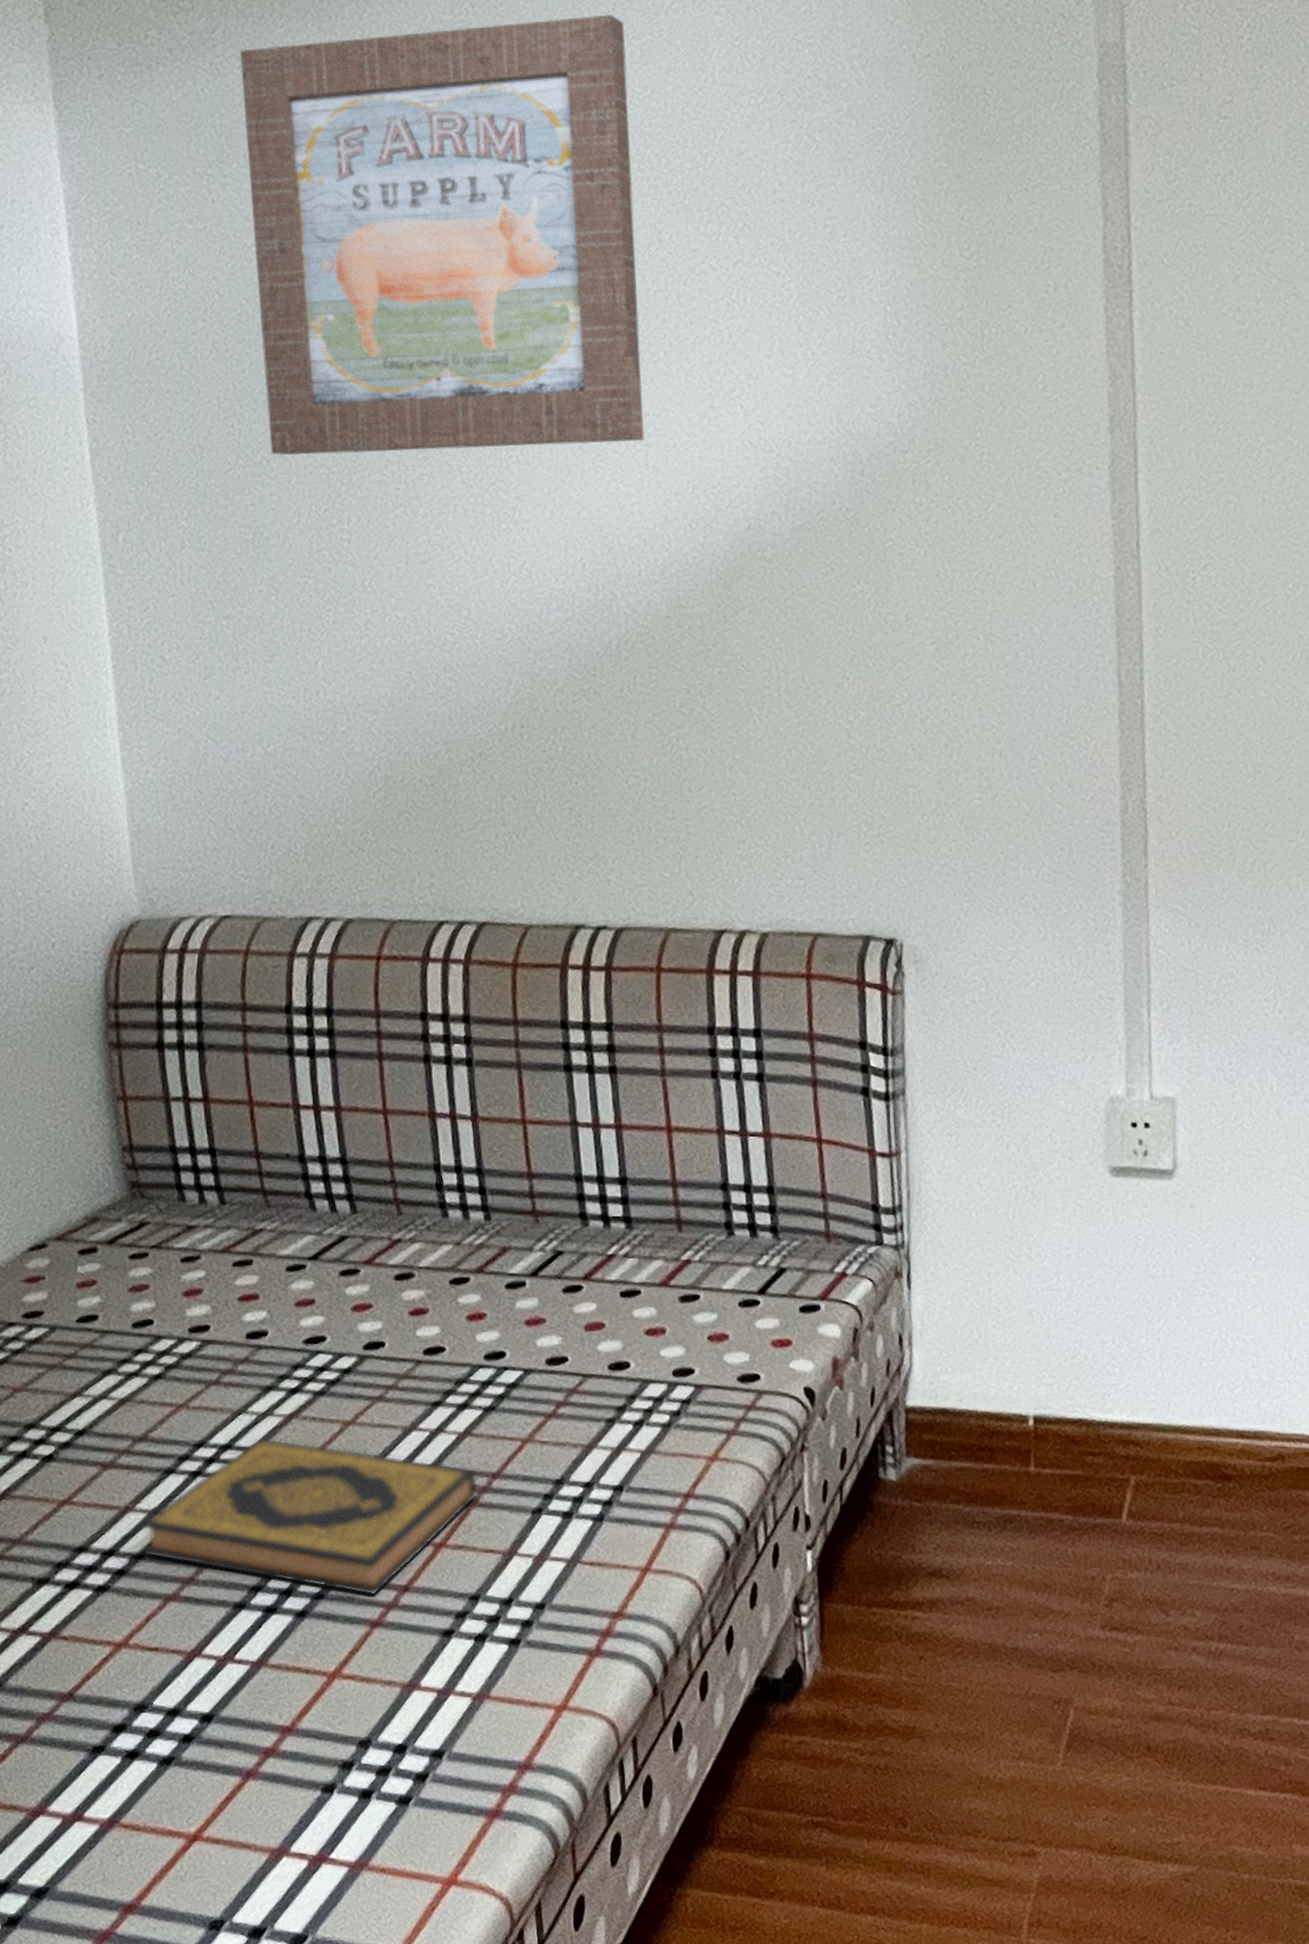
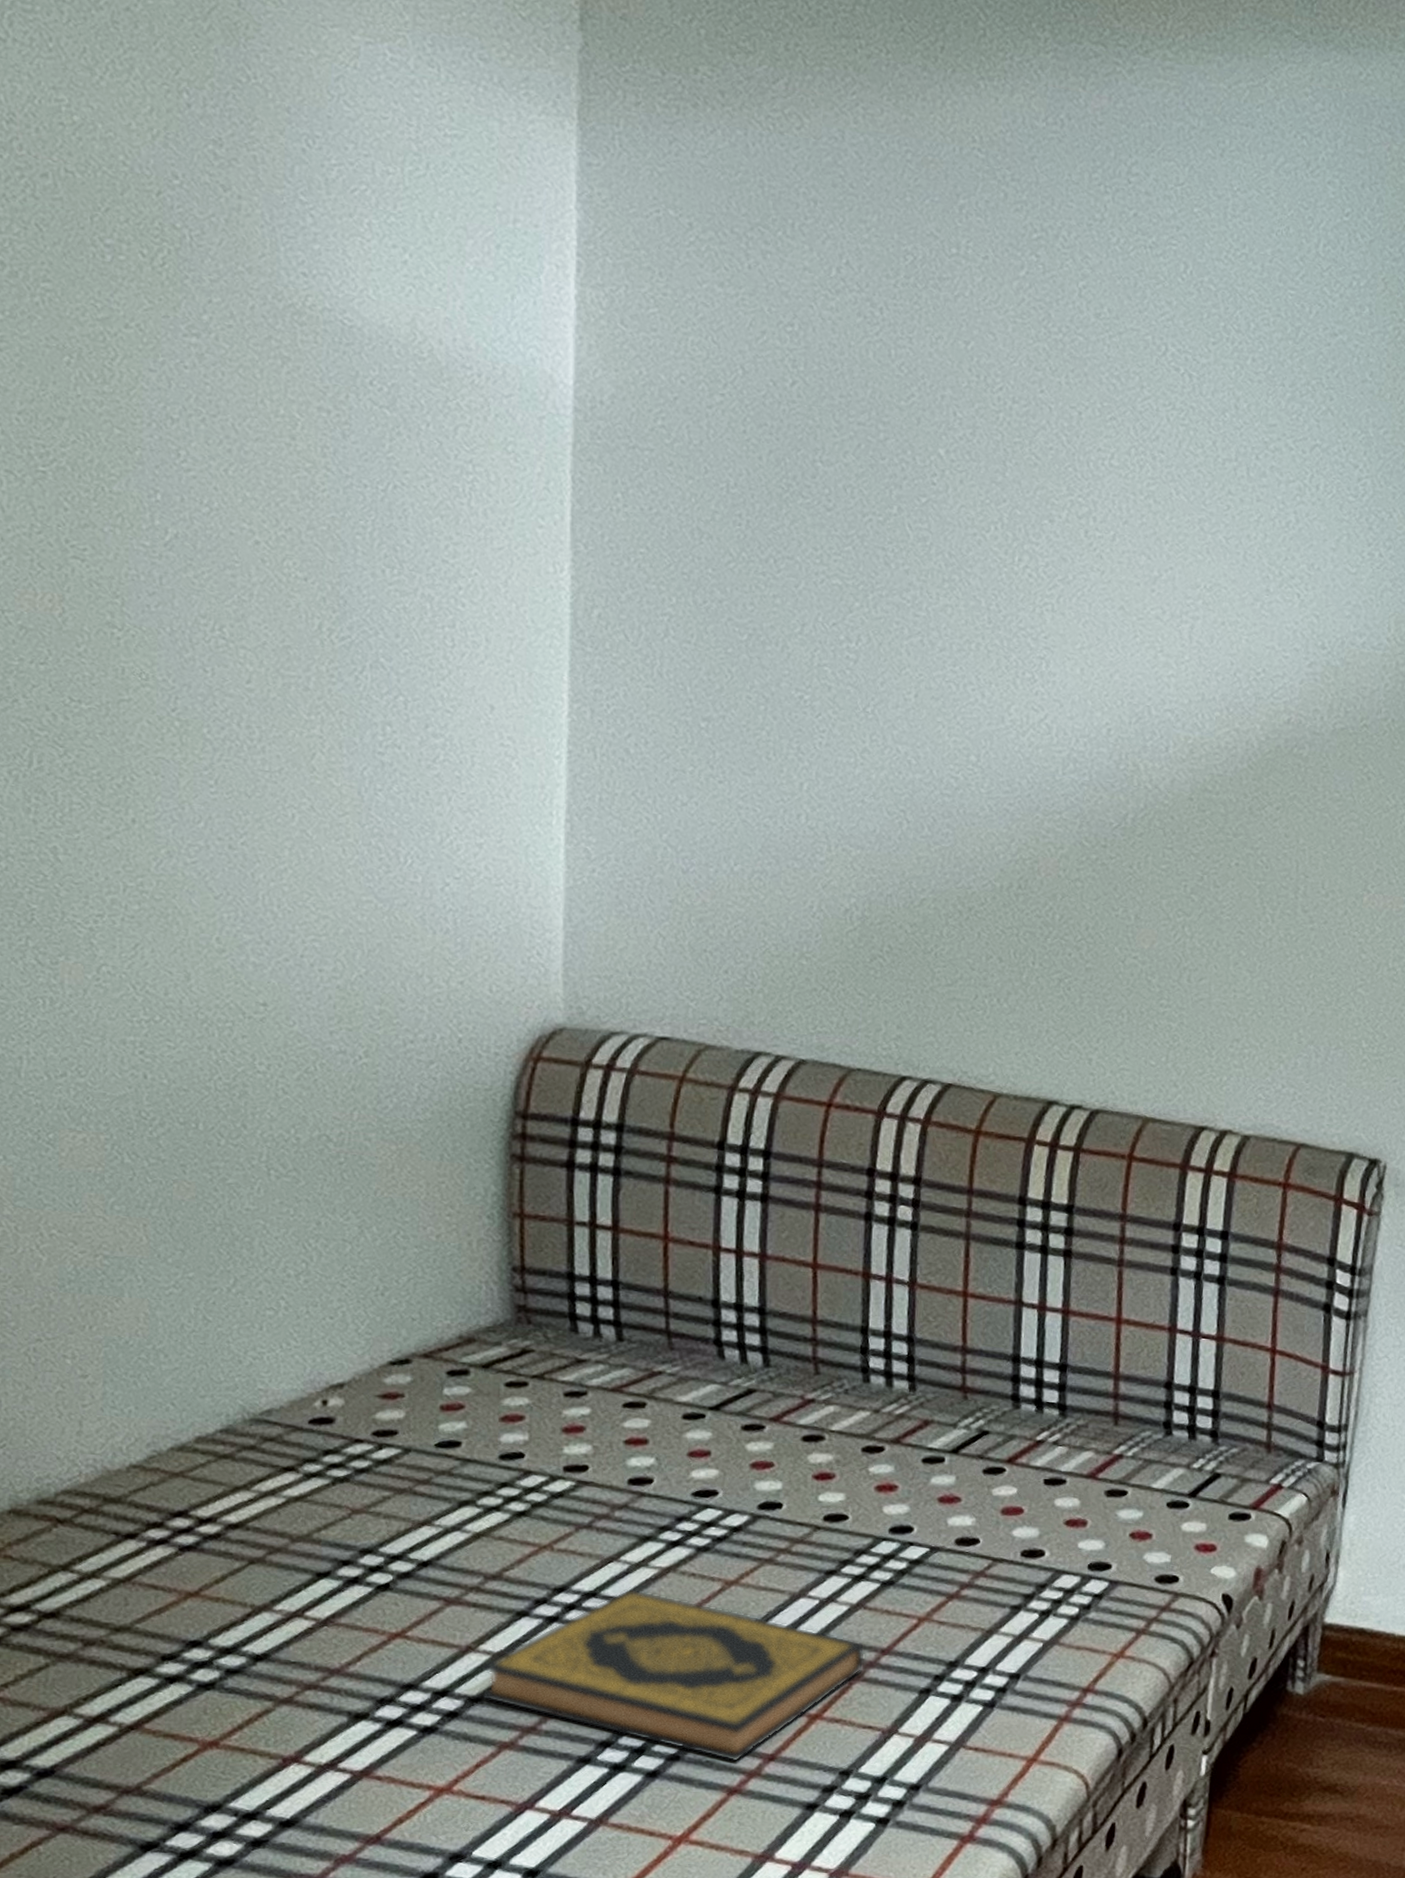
wall art: present [239,14,645,455] -> none [780,109,1230,613]

